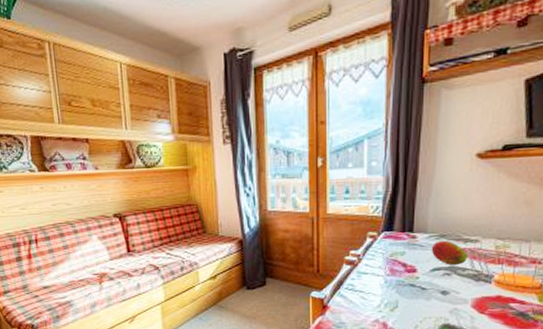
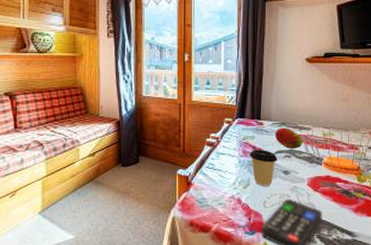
coffee cup: none [398,266,434,310] -> present [249,149,278,187]

